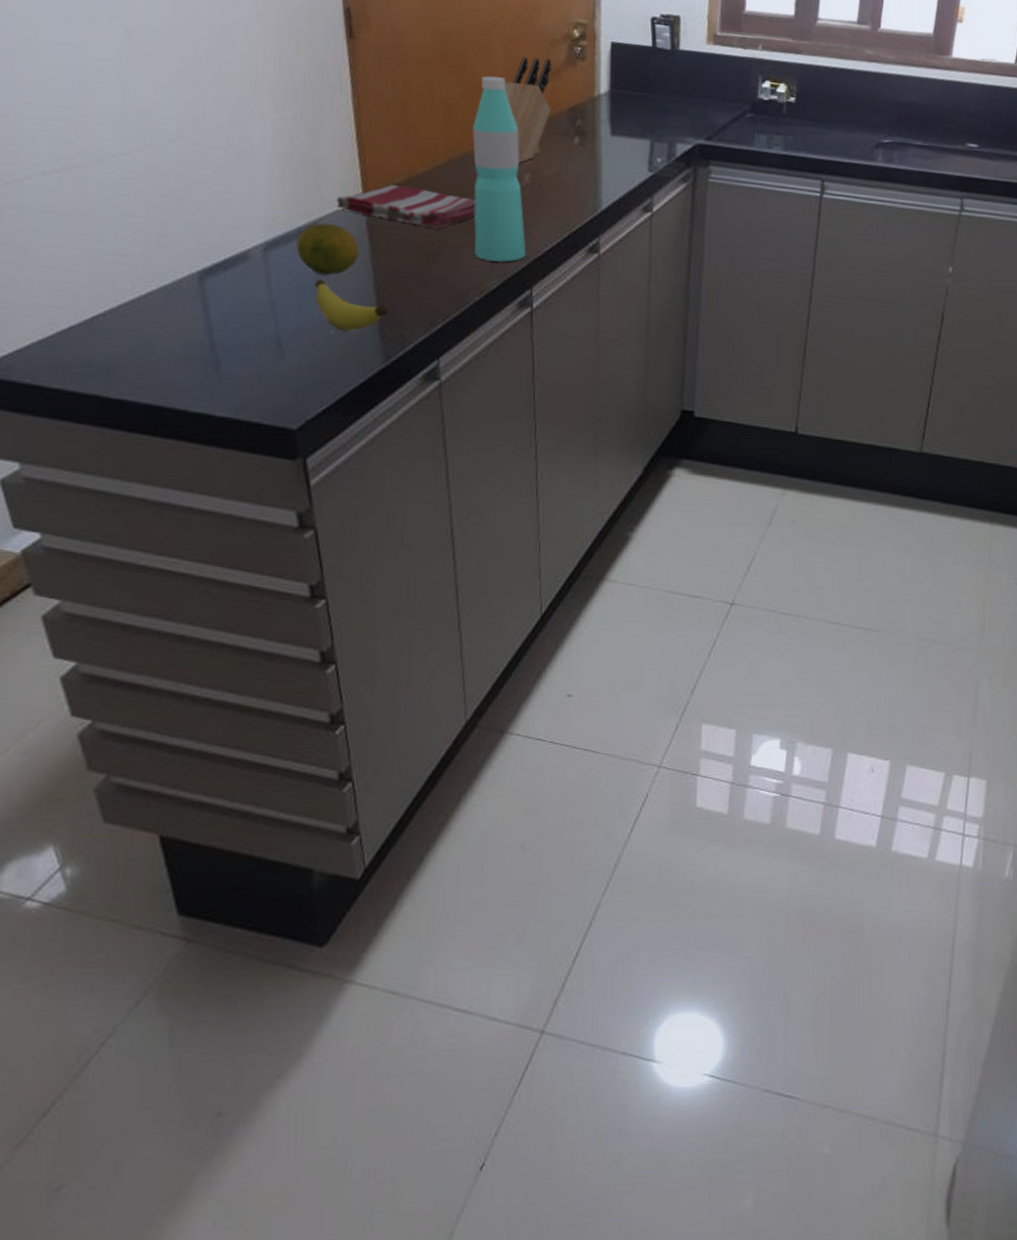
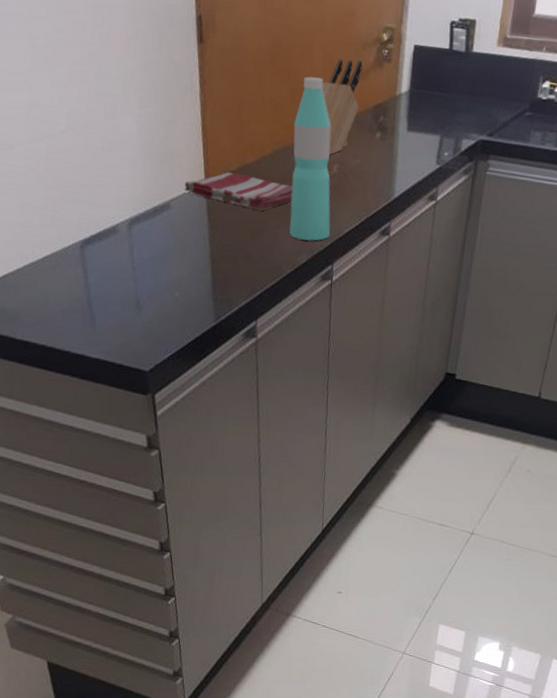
fruit: present [296,223,359,276] -> none [153,203,200,248]
banana: present [315,279,388,331] -> none [166,250,220,294]

